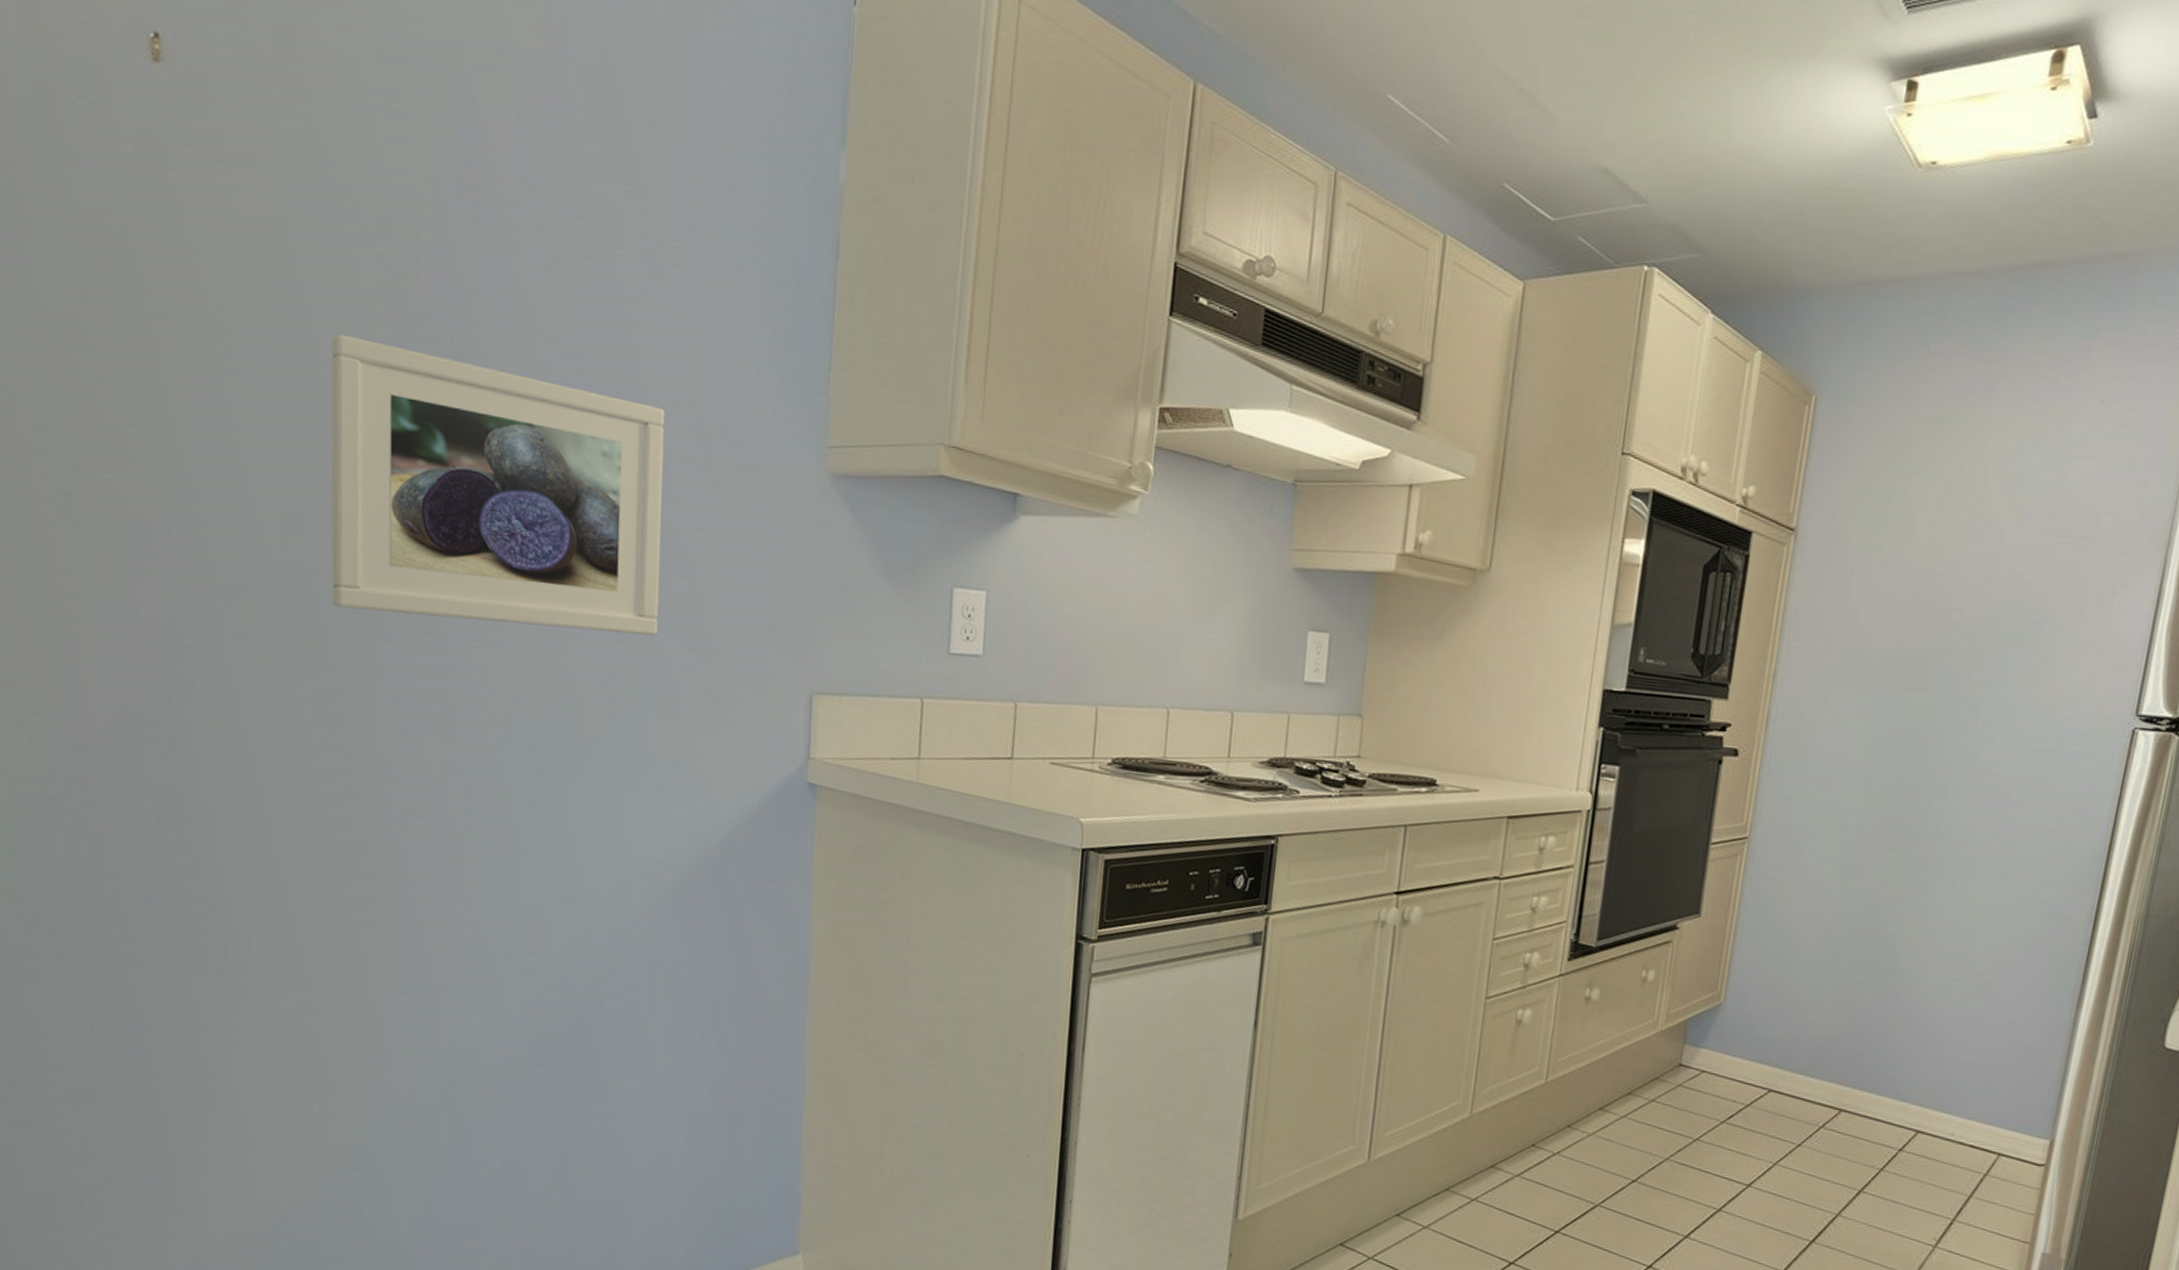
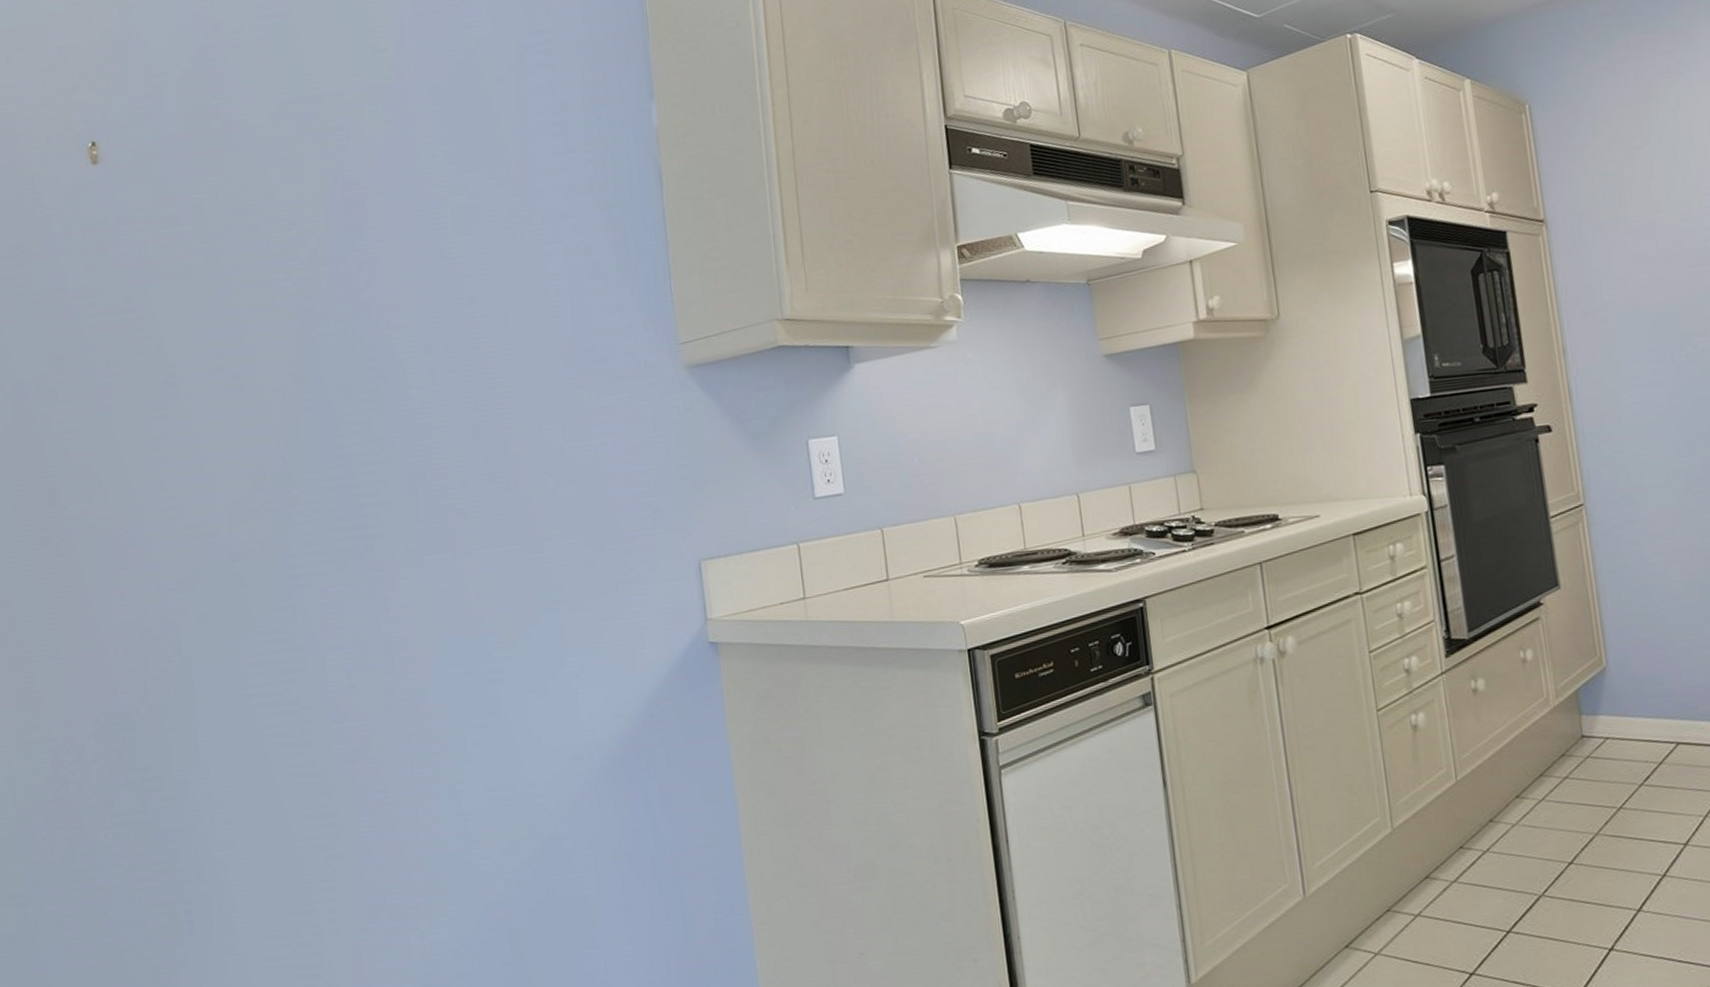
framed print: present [331,334,665,636] -> none [253,343,557,576]

